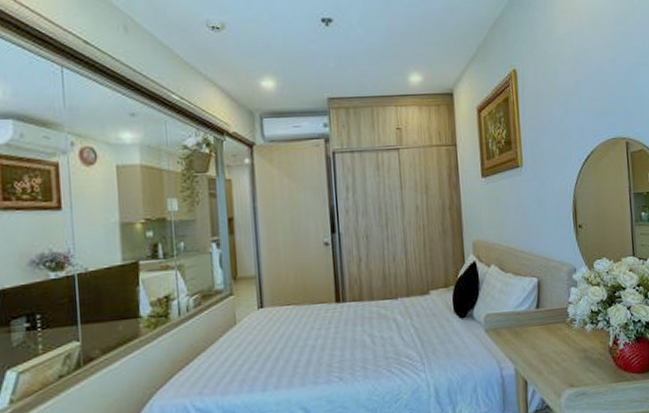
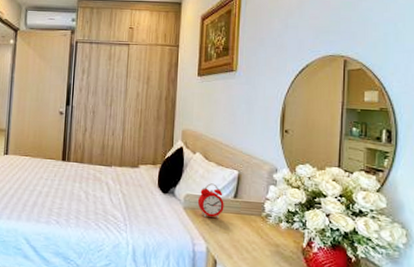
alarm clock: none [499,296,528,337] -> present [197,183,224,219]

